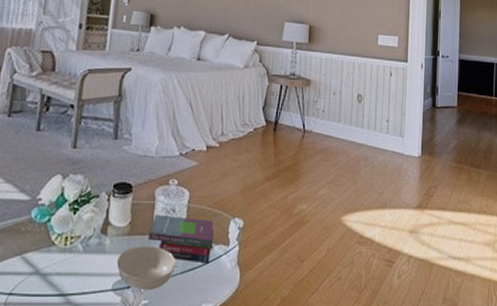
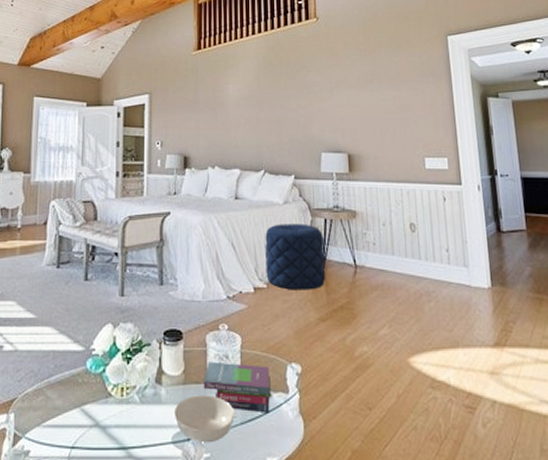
pouf: none [219,87,278,151] -> present [265,224,326,290]

